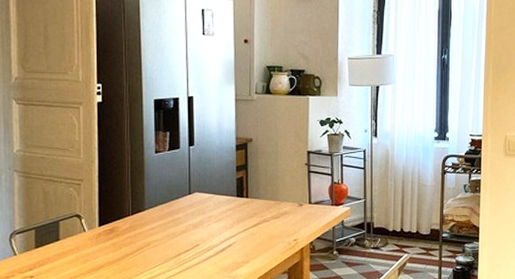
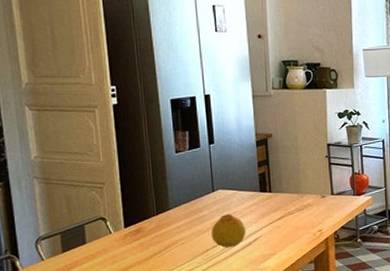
fruit: none [184,217,220,252] -> present [211,213,246,248]

